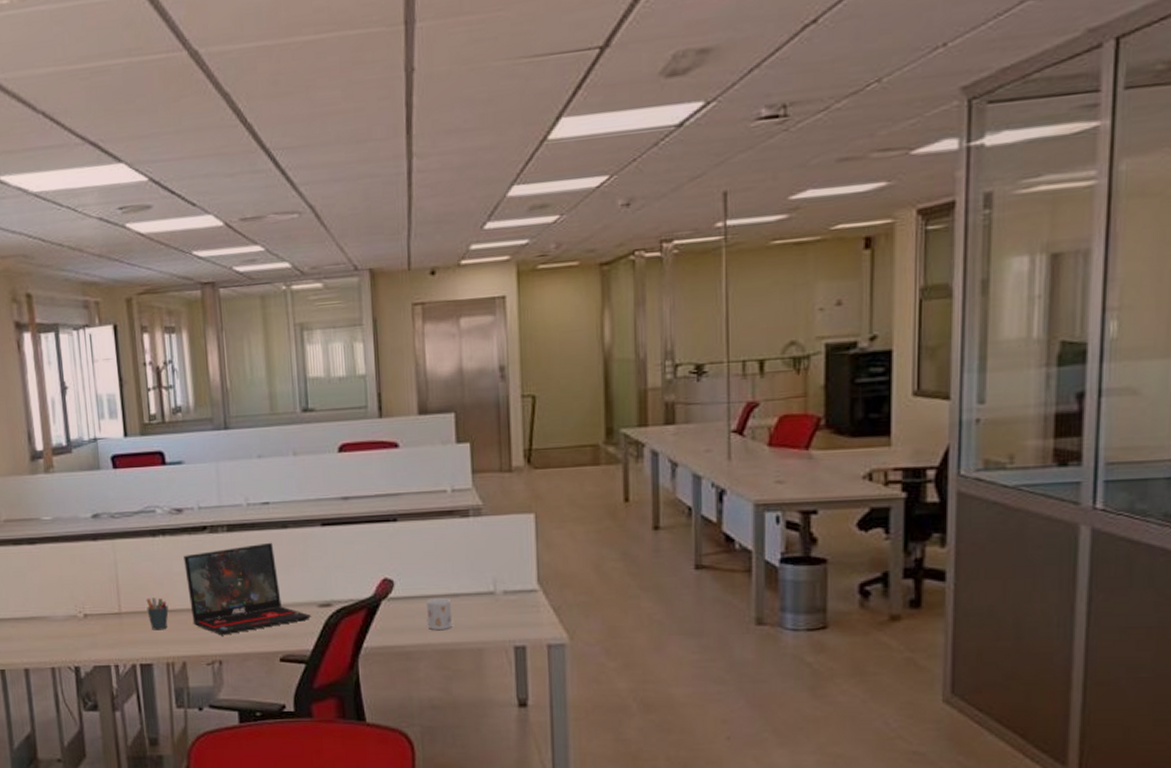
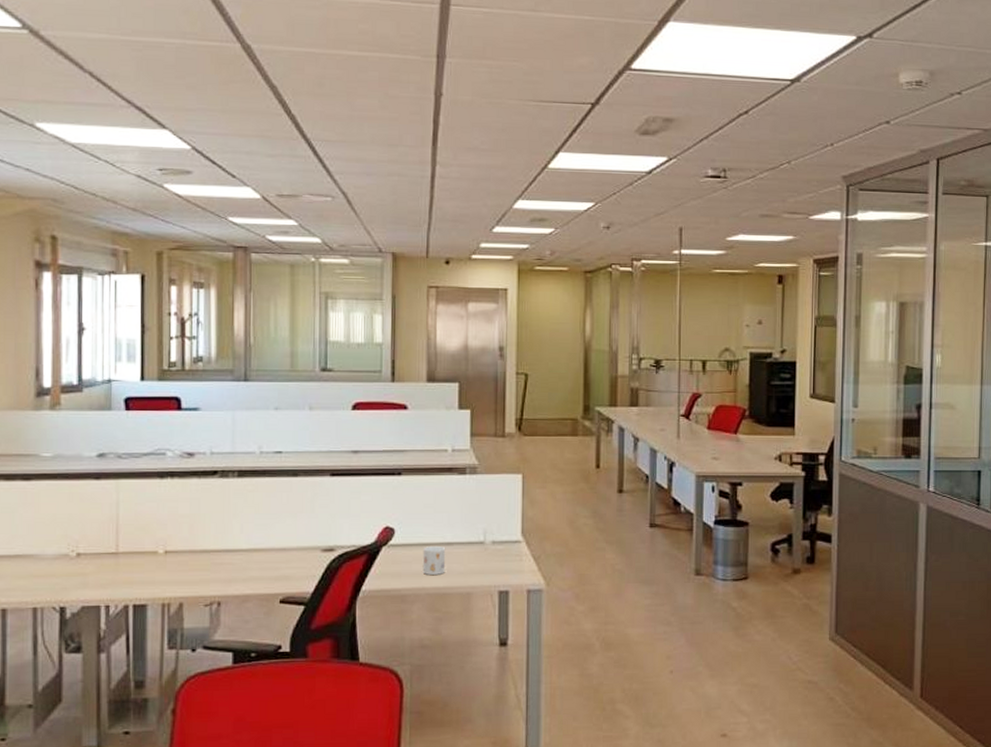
pen holder: present [146,597,169,631] -> none [146,538,170,571]
laptop: present [184,542,312,636] -> none [191,489,315,577]

